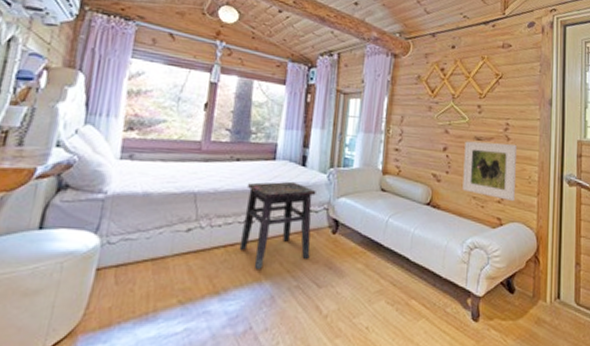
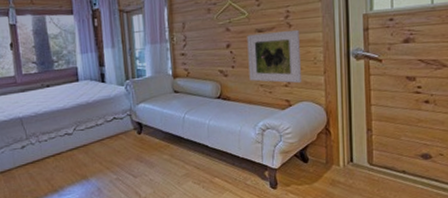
side table: present [239,181,316,270] -> none [60,96,123,171]

